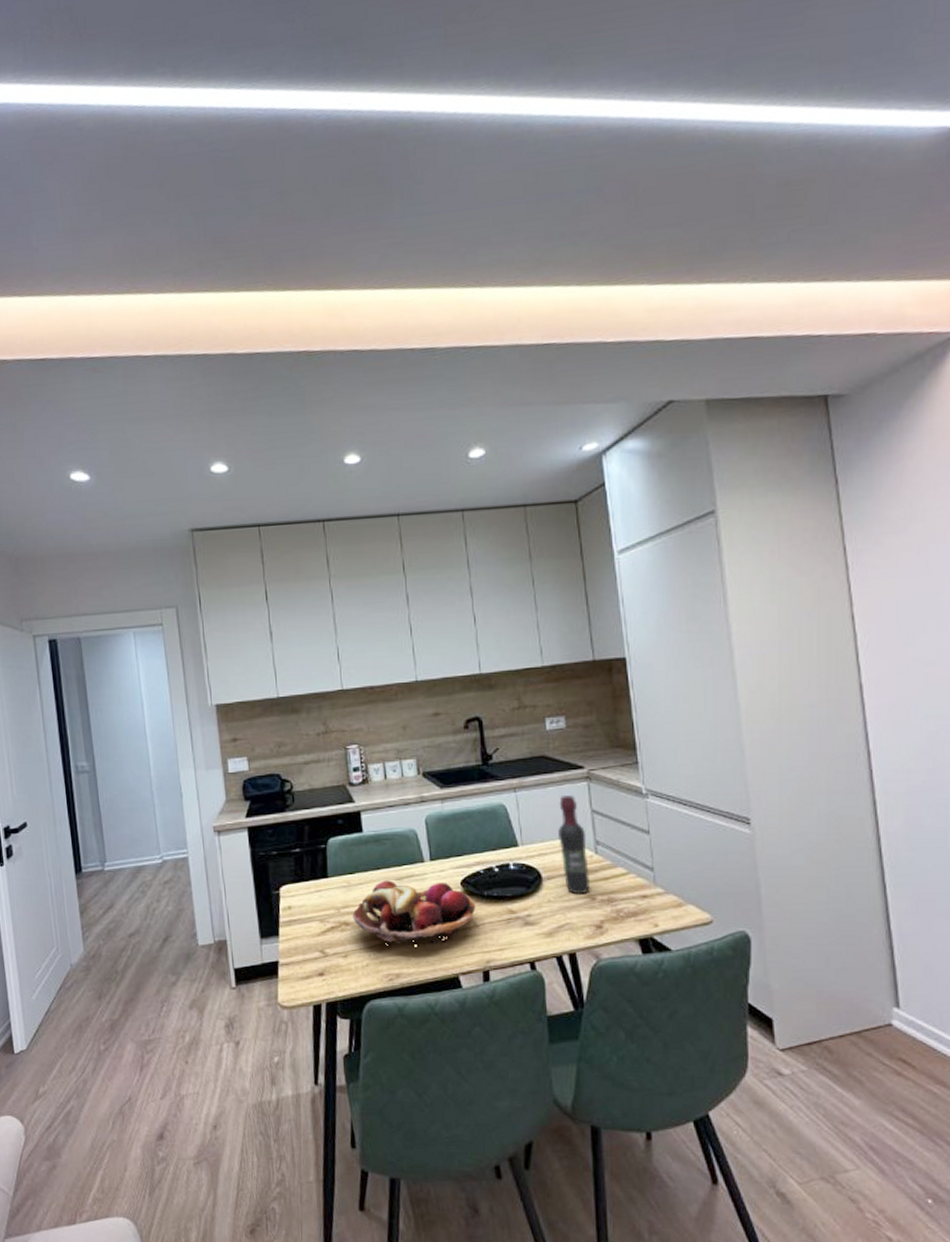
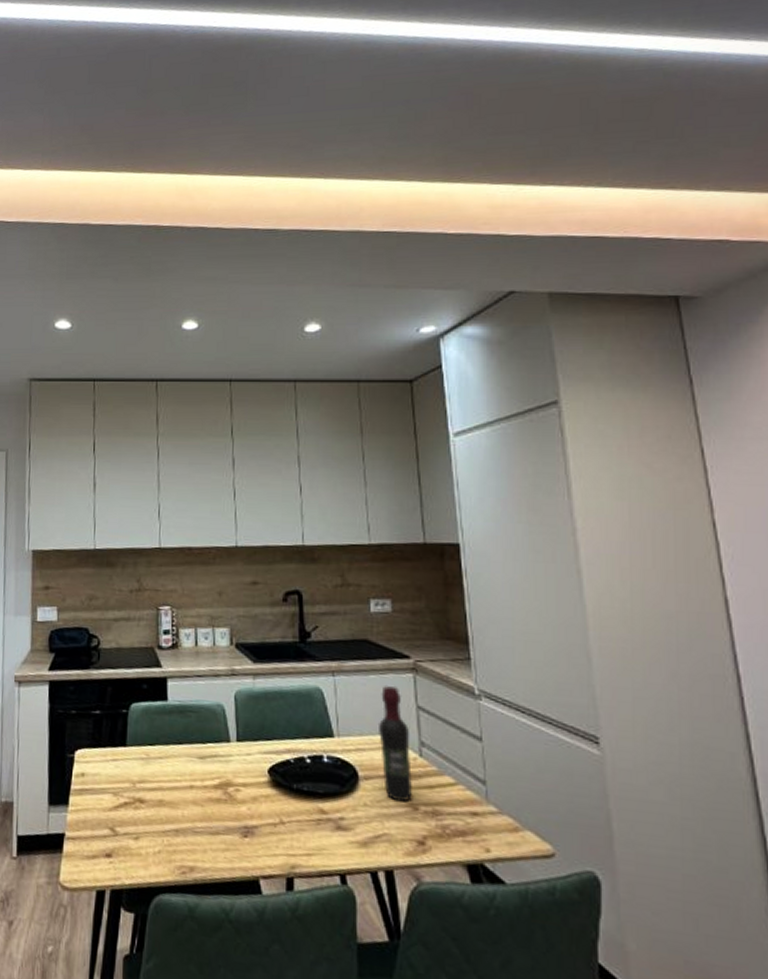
fruit basket: present [352,880,476,946] -> none [148,757,283,838]

